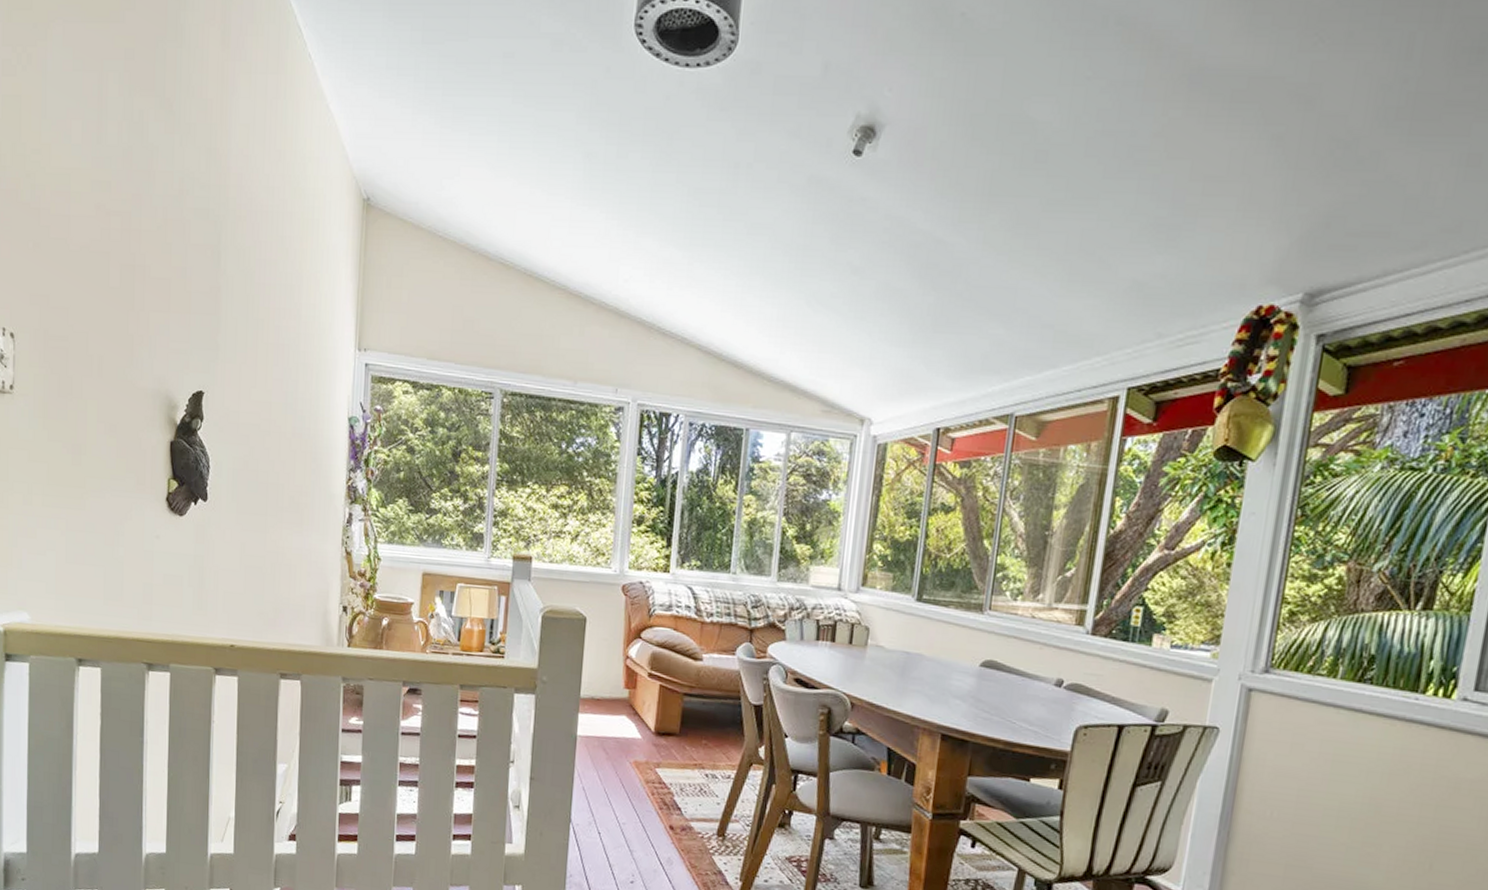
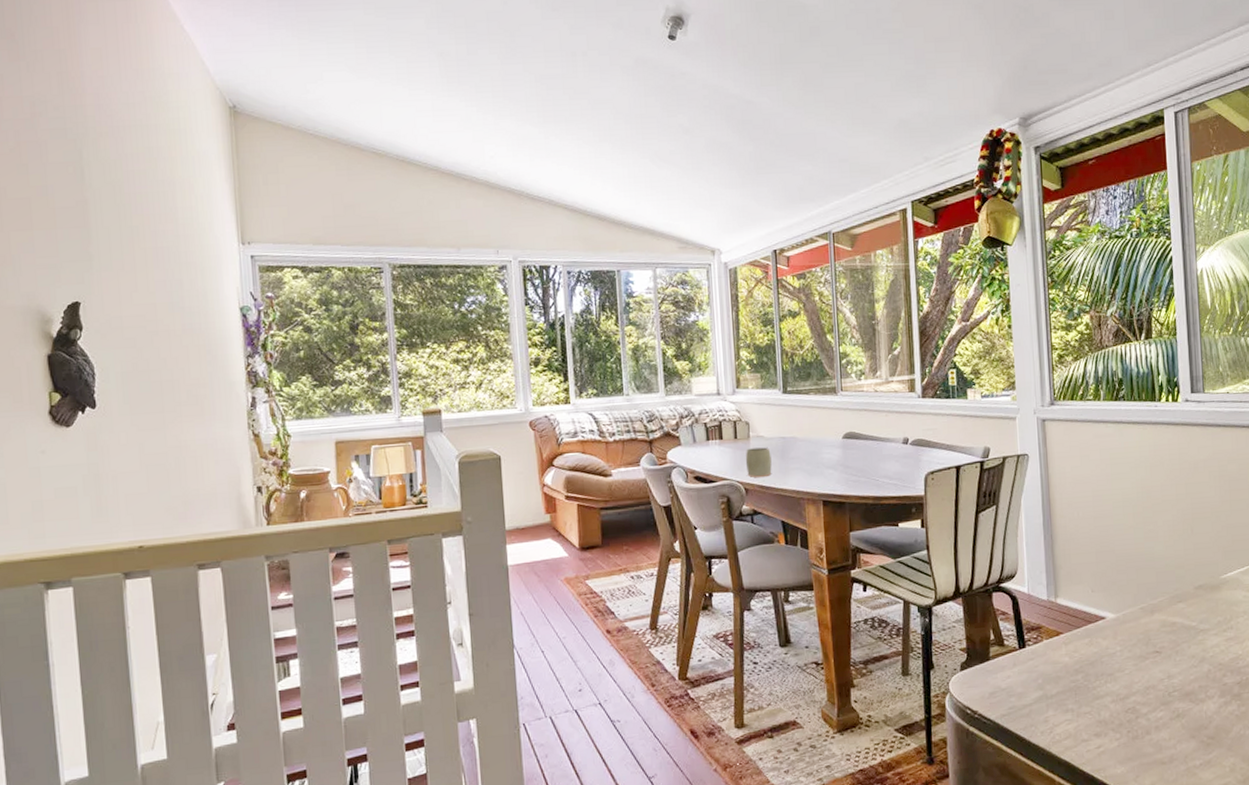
mug: none [856,658,889,694] -> present [745,447,772,478]

